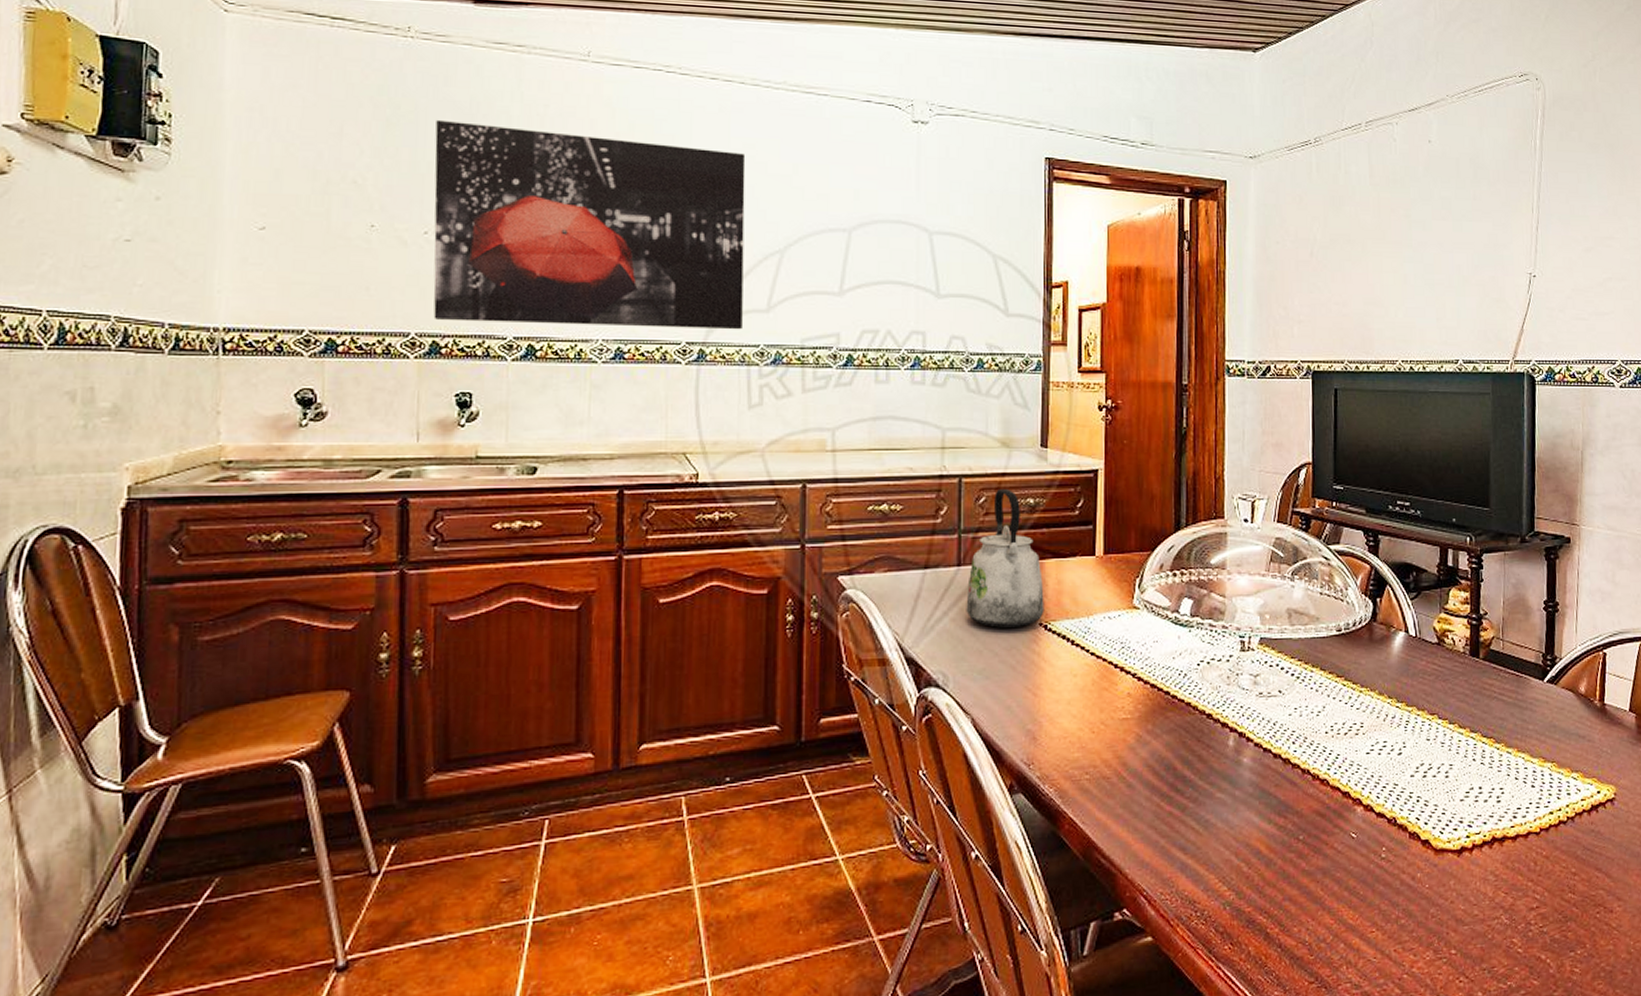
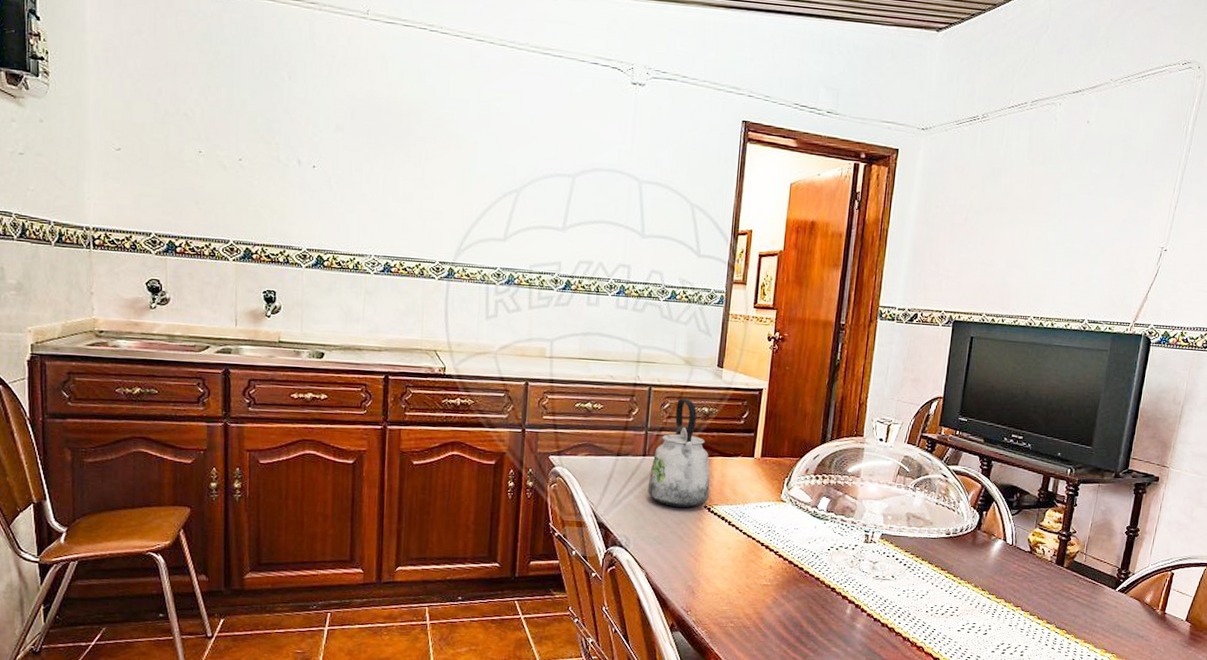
wall art: present [433,119,746,330] -> none [246,64,492,255]

